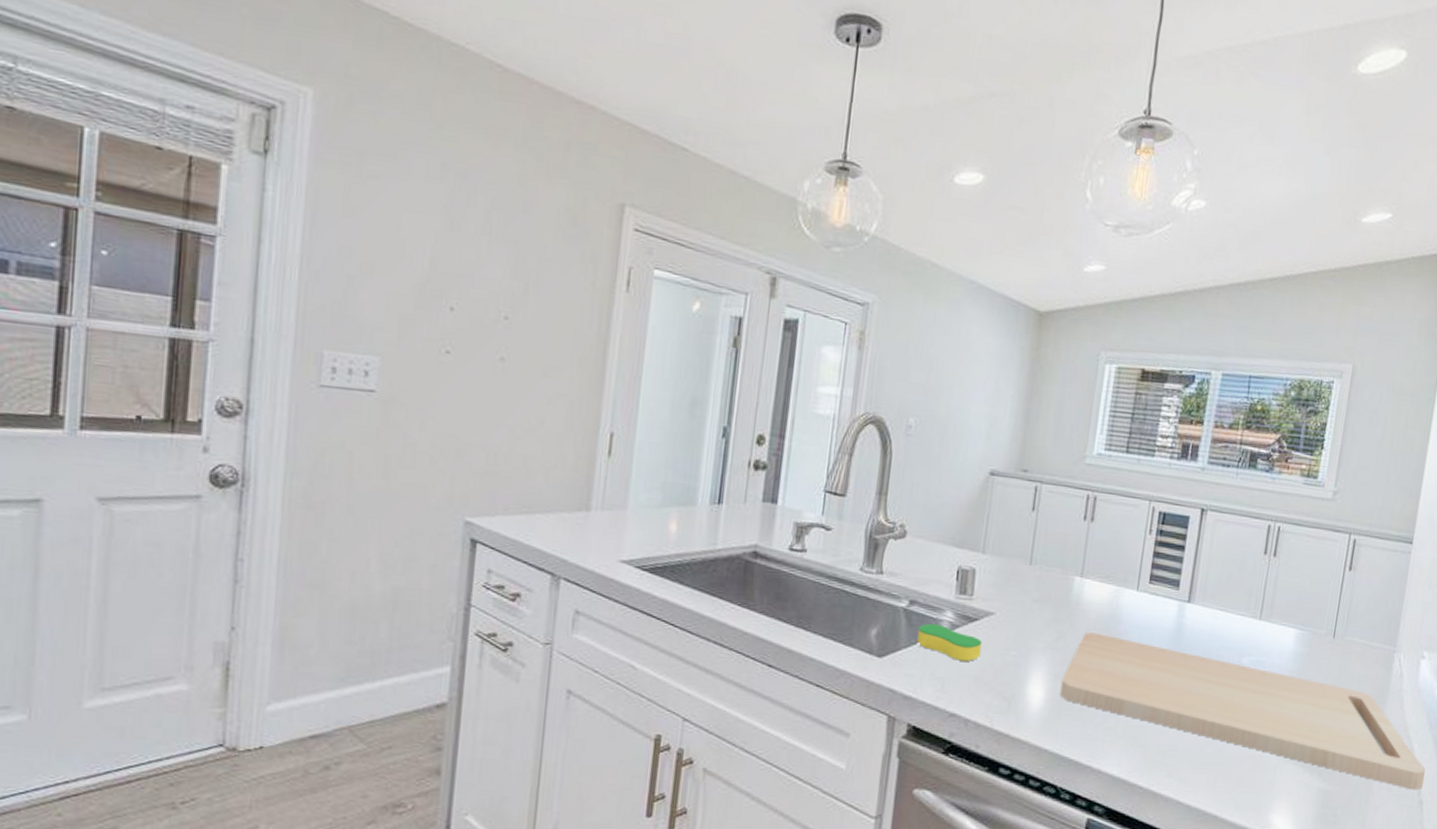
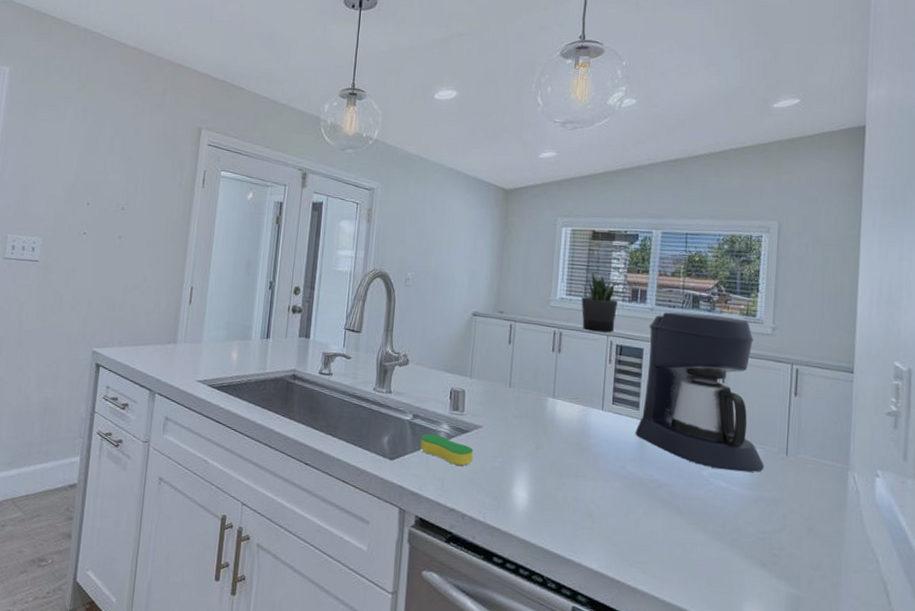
cutting board: present [1059,632,1425,791] -> none [541,444,894,601]
planter: none [1121,419,1167,498] -> present [581,270,618,333]
coffee maker: none [1172,472,1312,658] -> present [635,312,764,472]

